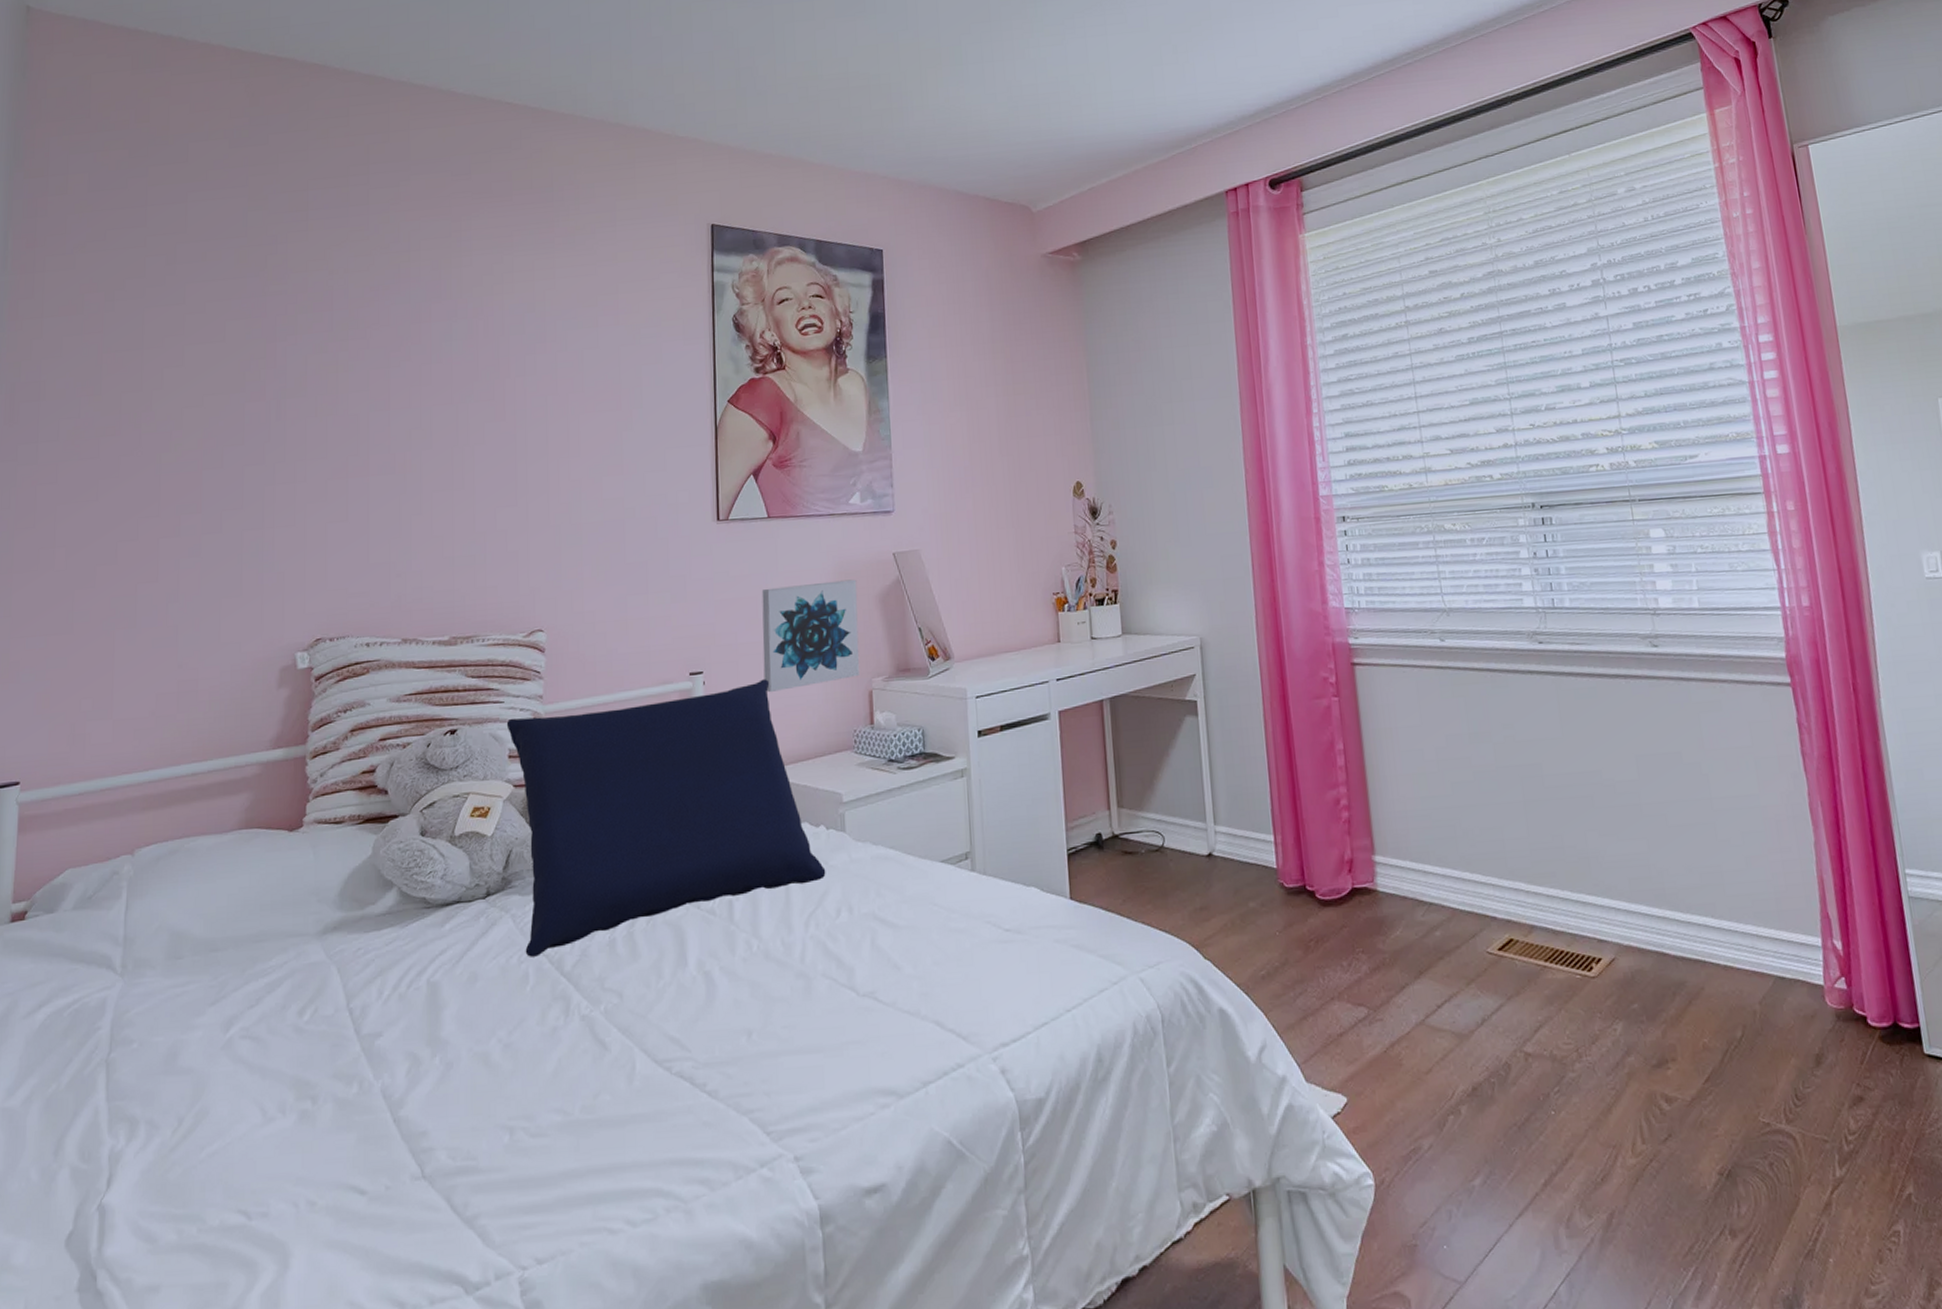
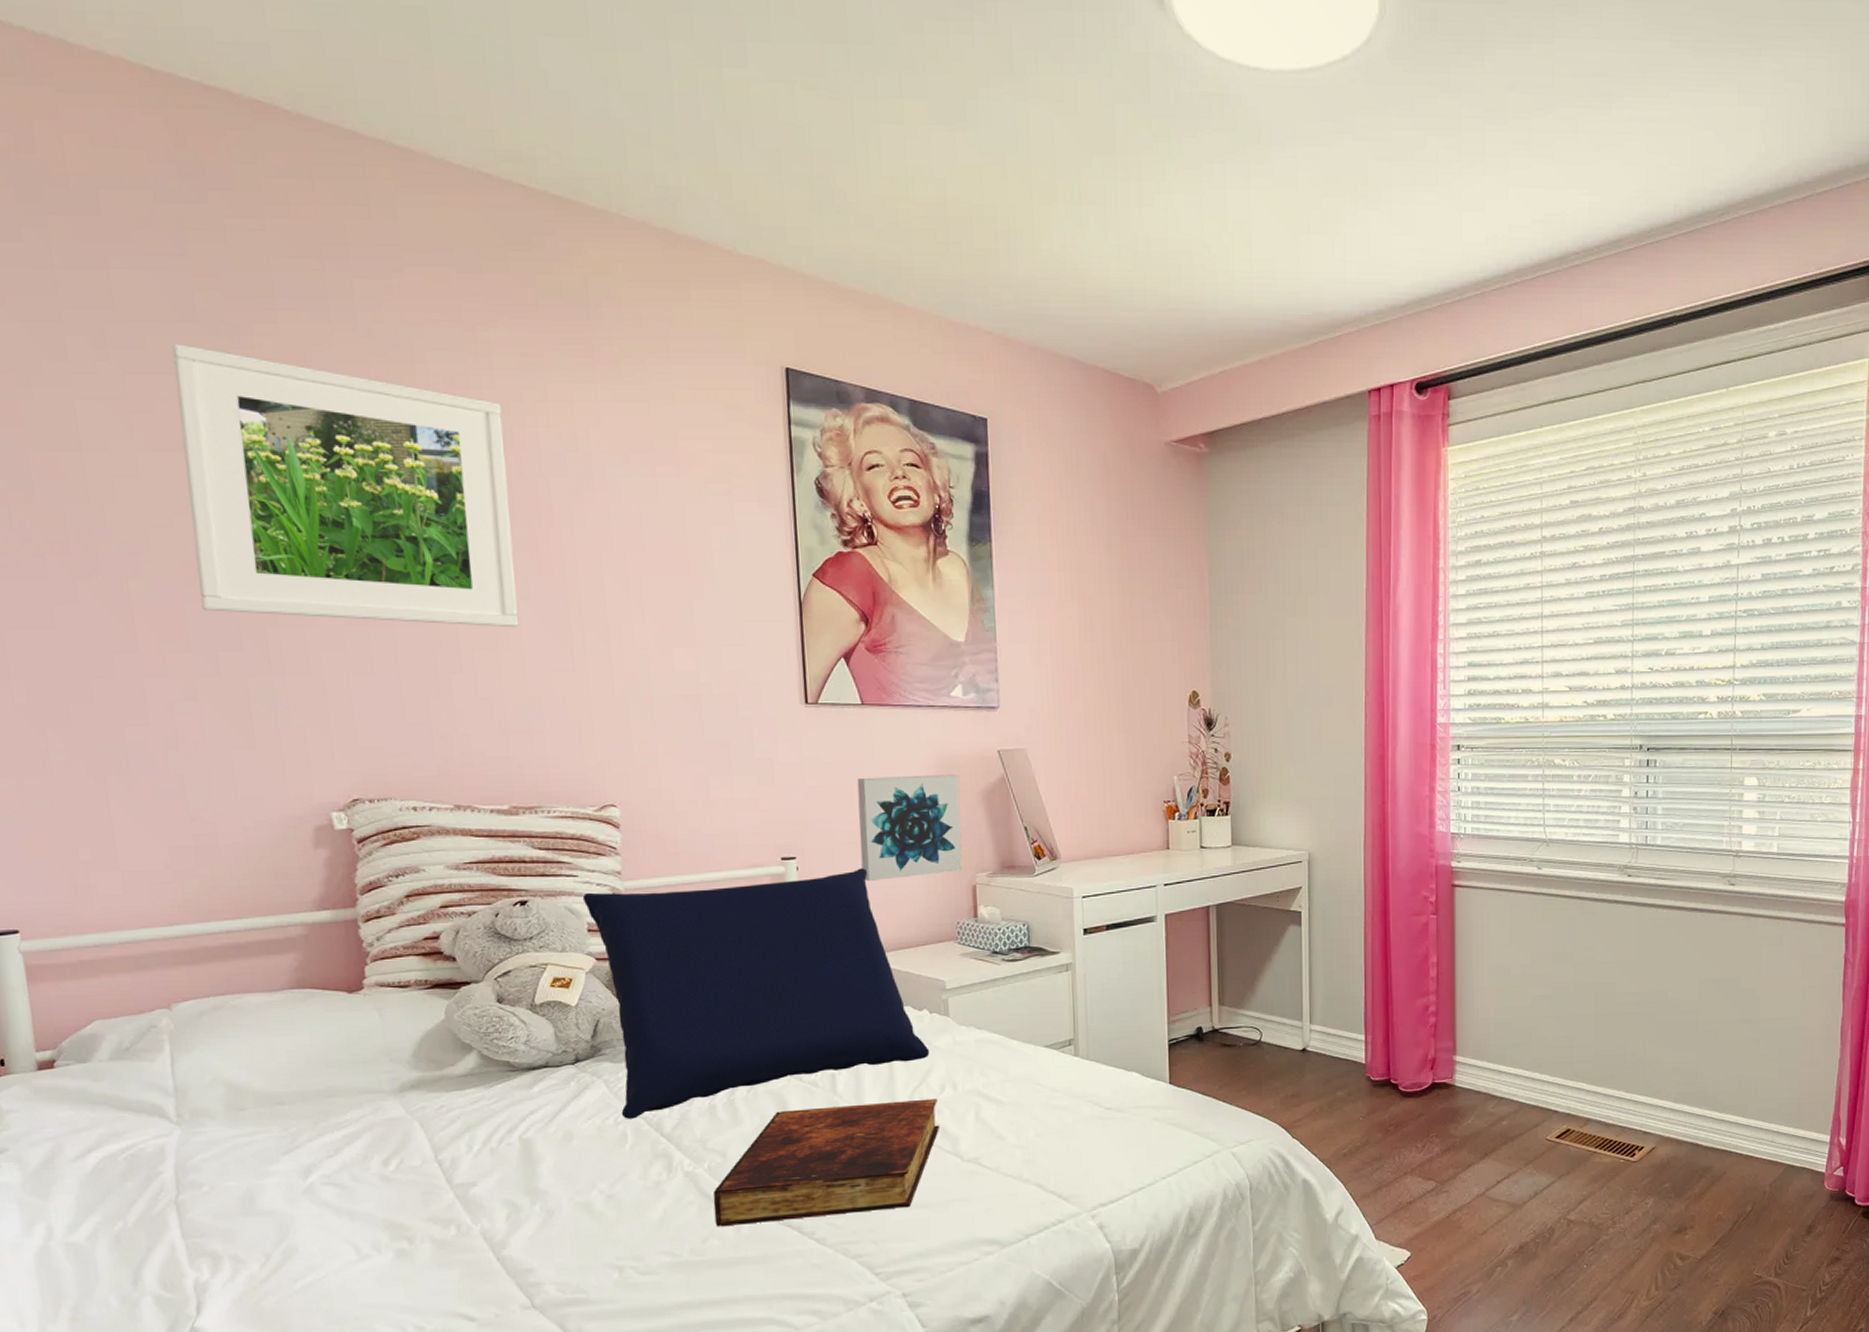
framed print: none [215,255,476,476] -> present [173,344,519,628]
book: none [607,924,835,1079] -> present [713,1098,939,1227]

